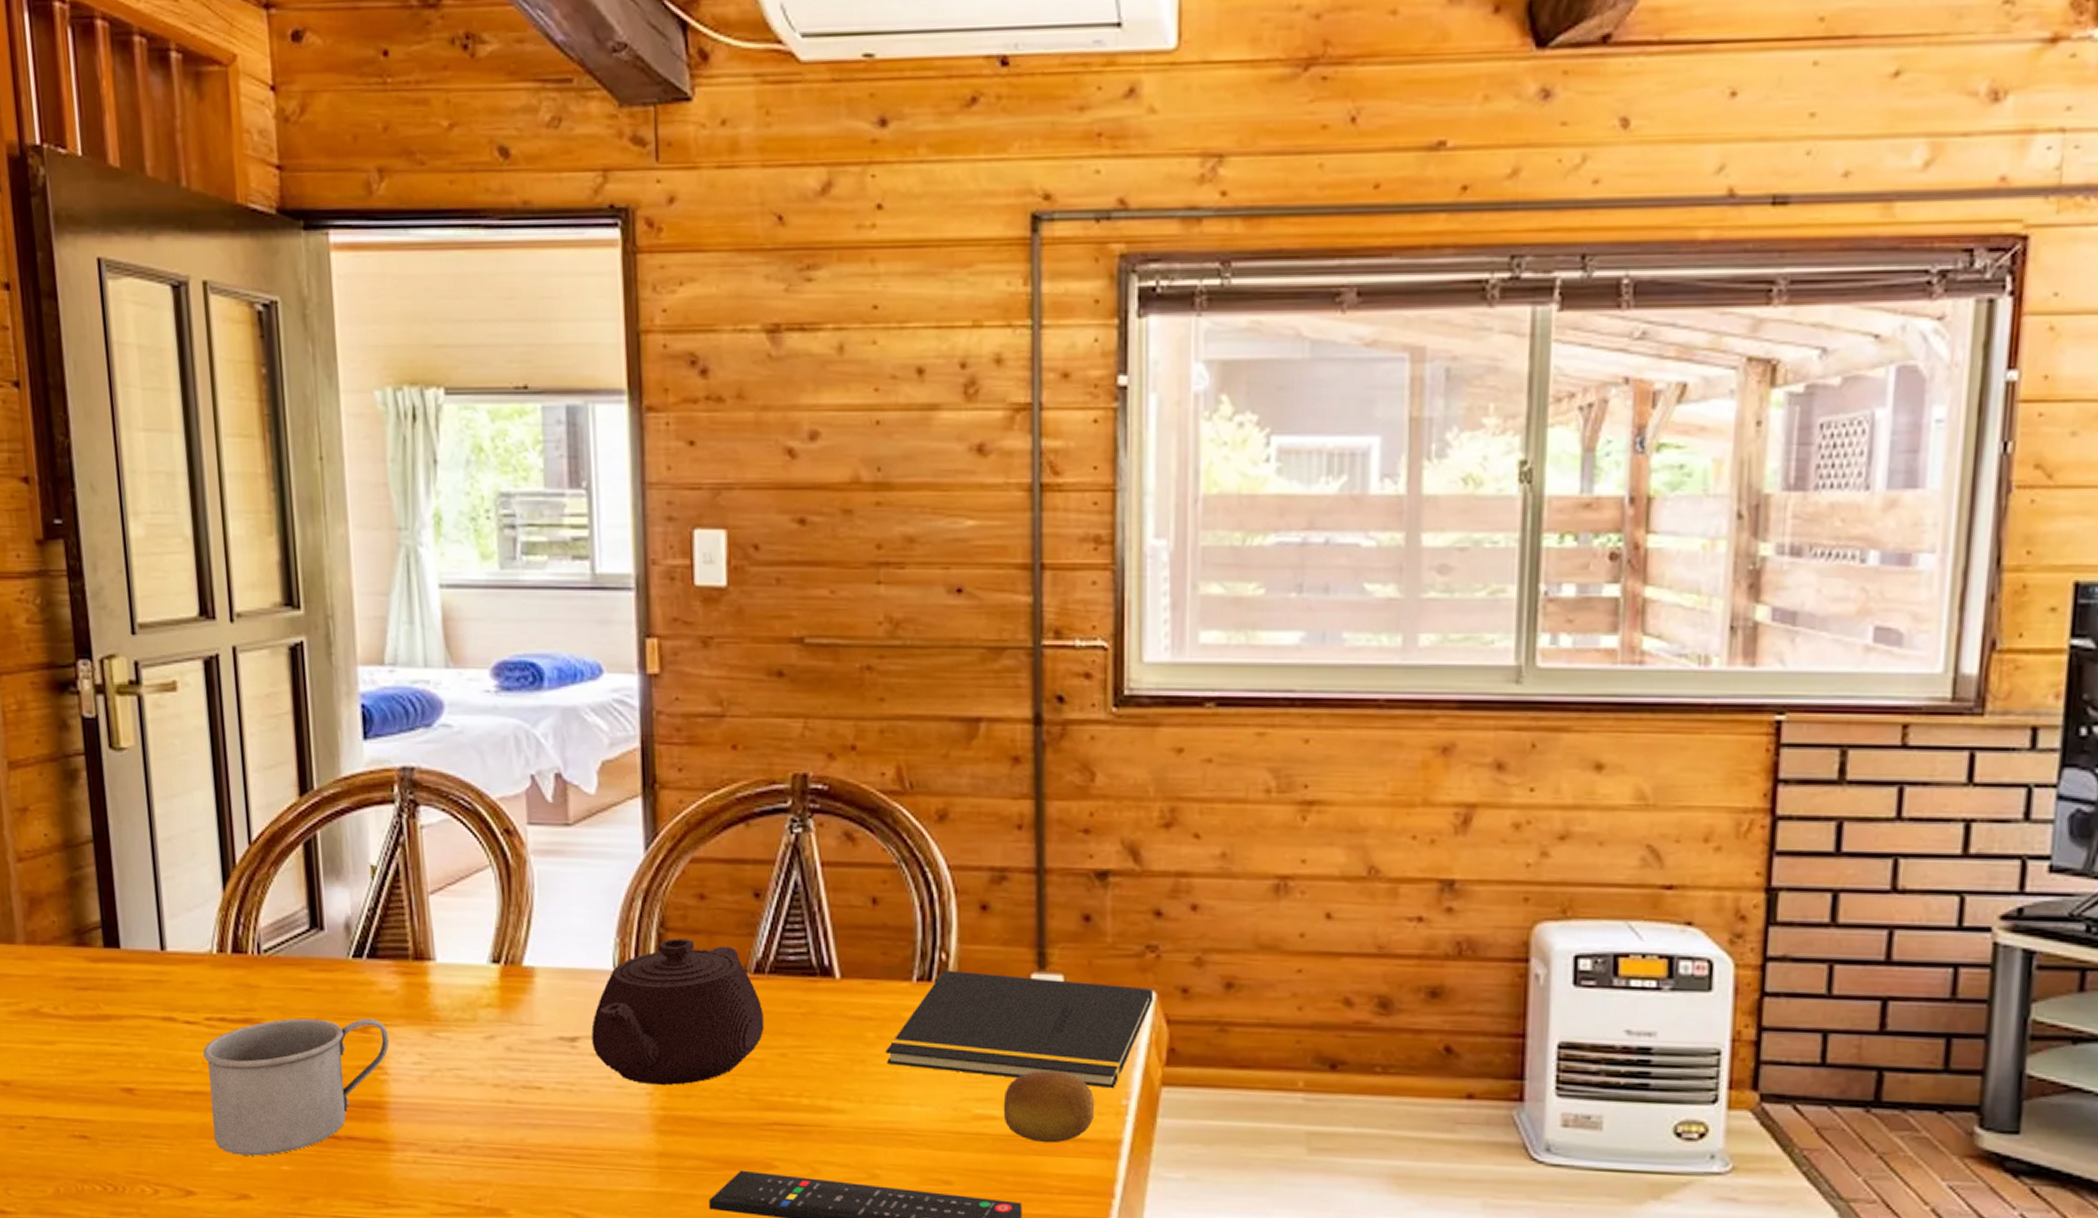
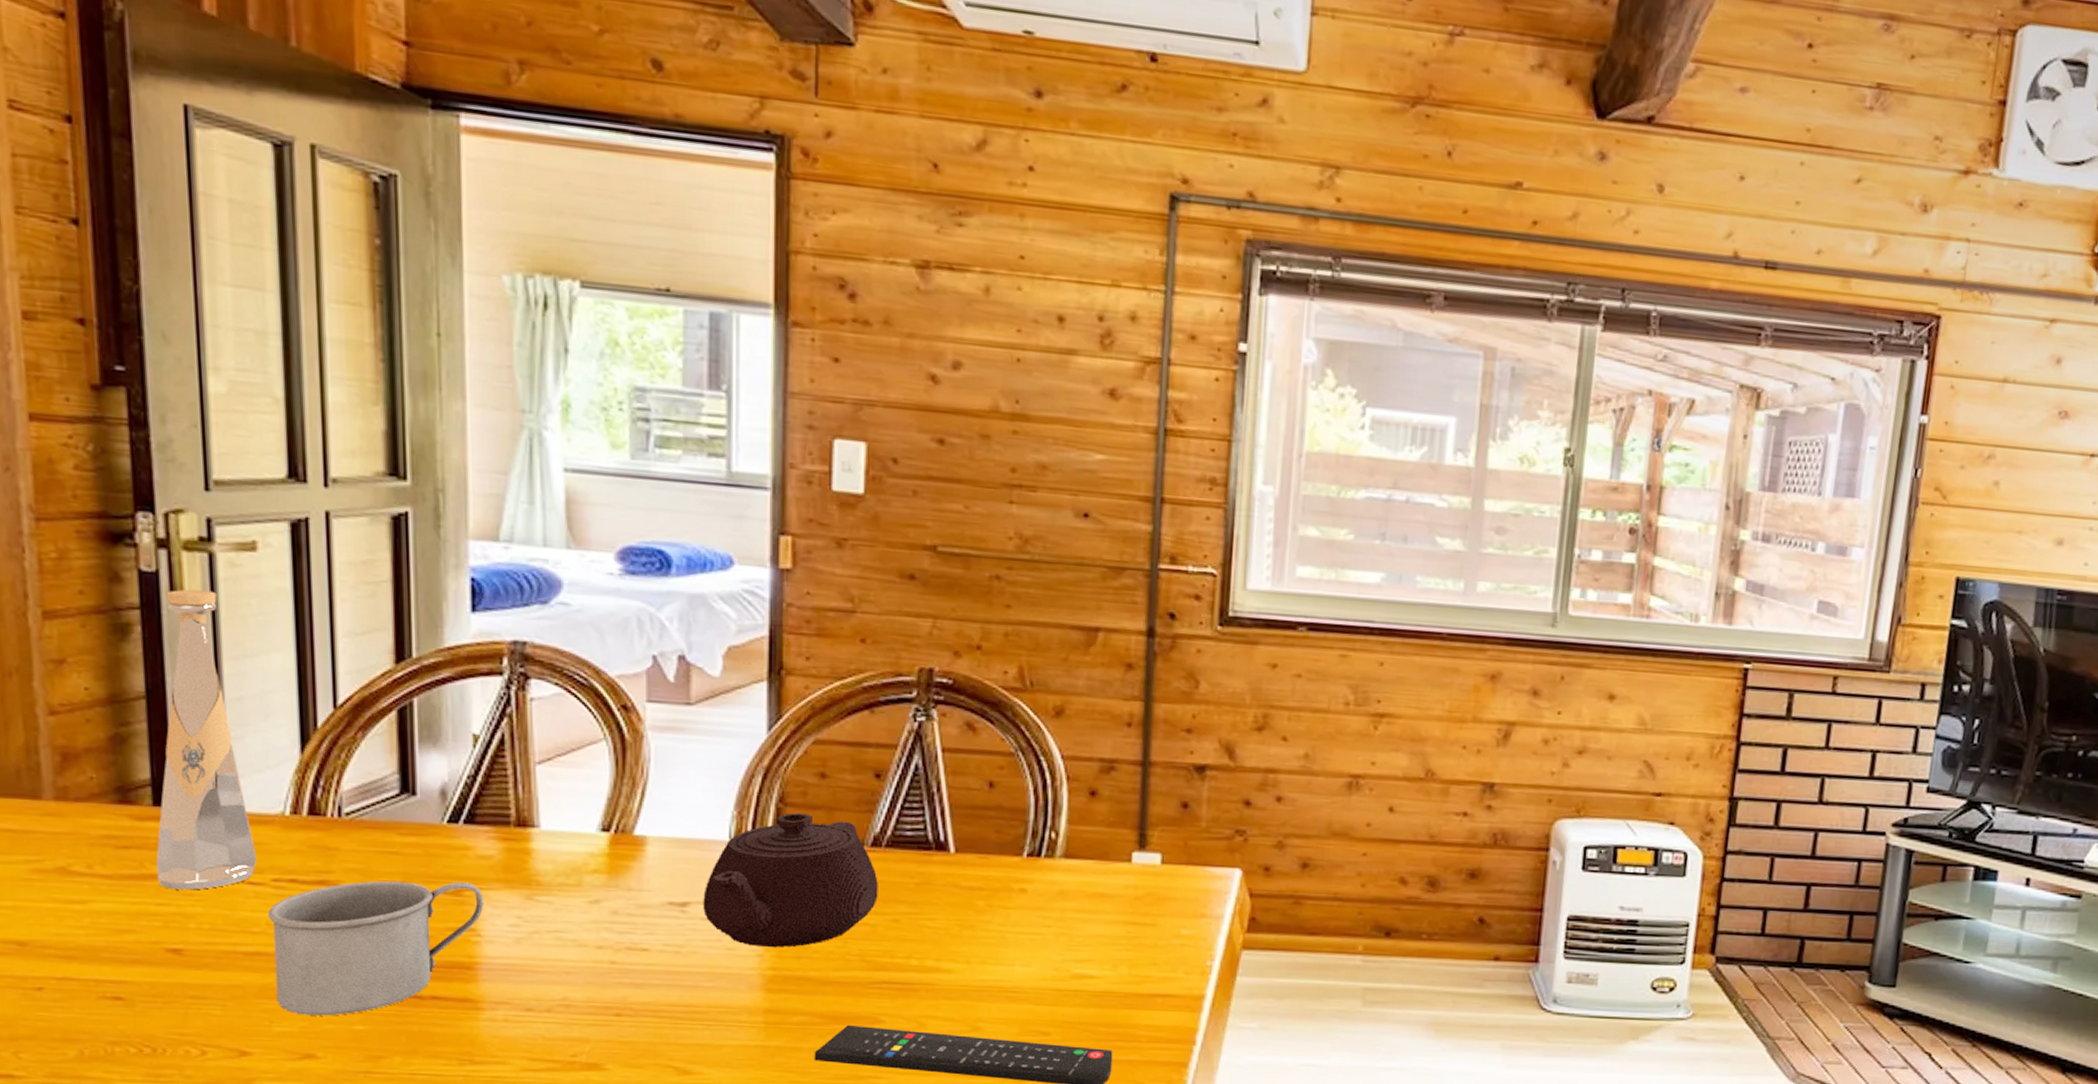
bottle: none [105,733,192,1030] -> present [156,589,257,890]
notepad: present [885,969,1154,1088] -> none [994,847,1240,951]
fruit: present [1003,1070,1095,1143] -> none [1100,936,1183,999]

